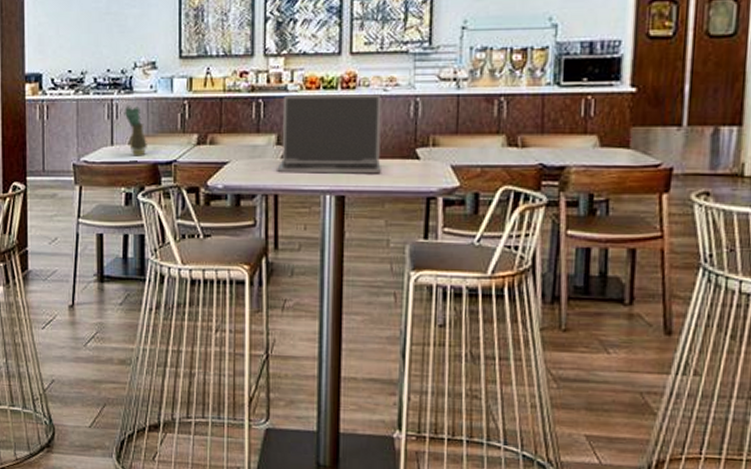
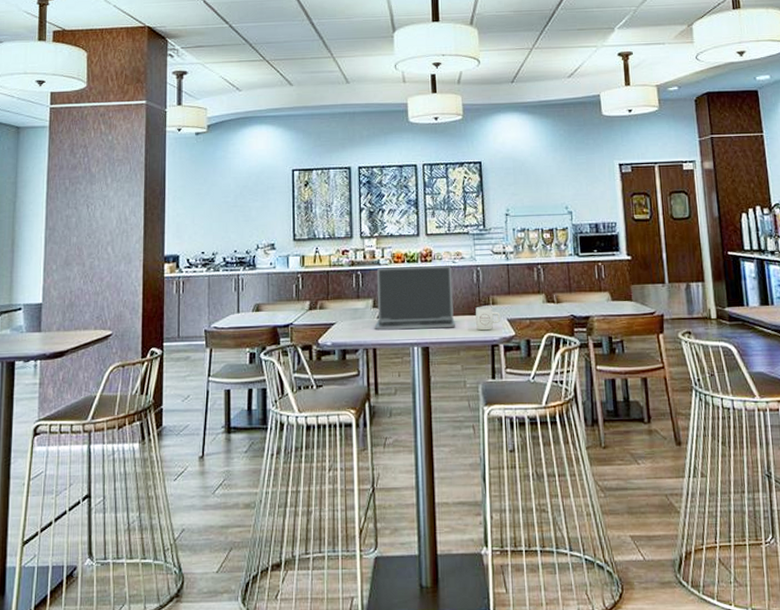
vase: present [124,105,147,156] -> none [248,279,268,321]
mug: none [408,149,443,179] -> present [475,307,501,331]

